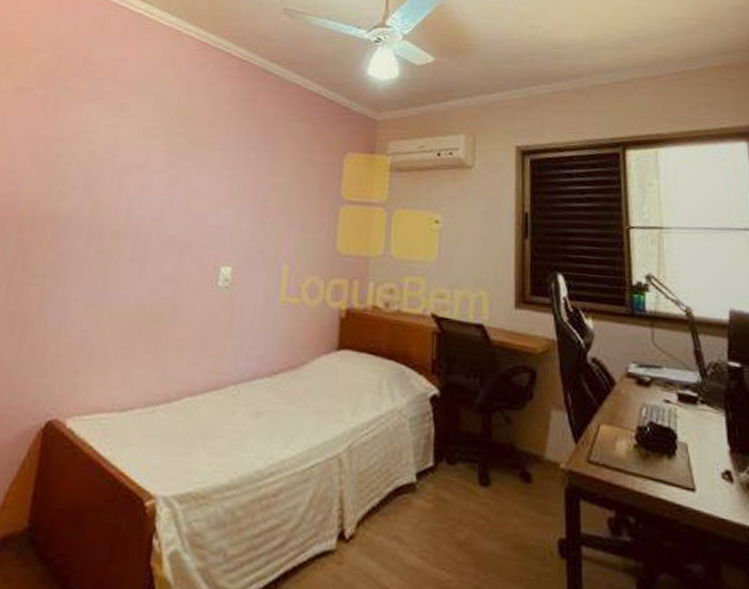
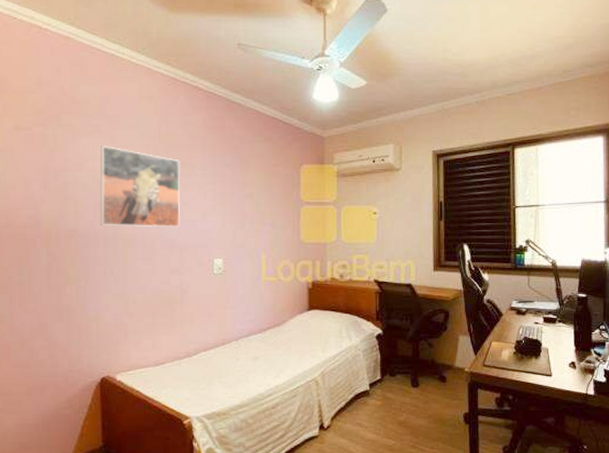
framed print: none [87,115,197,222] -> present [99,146,181,228]

